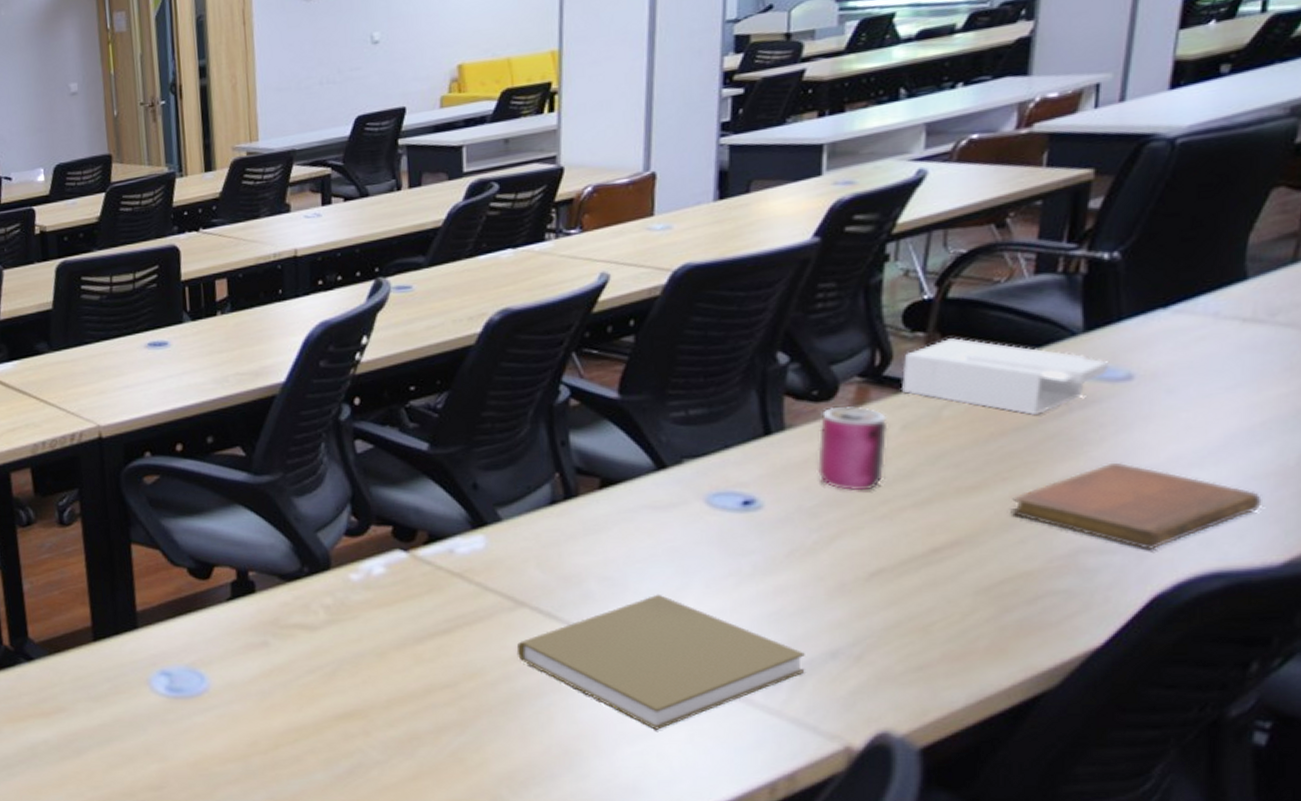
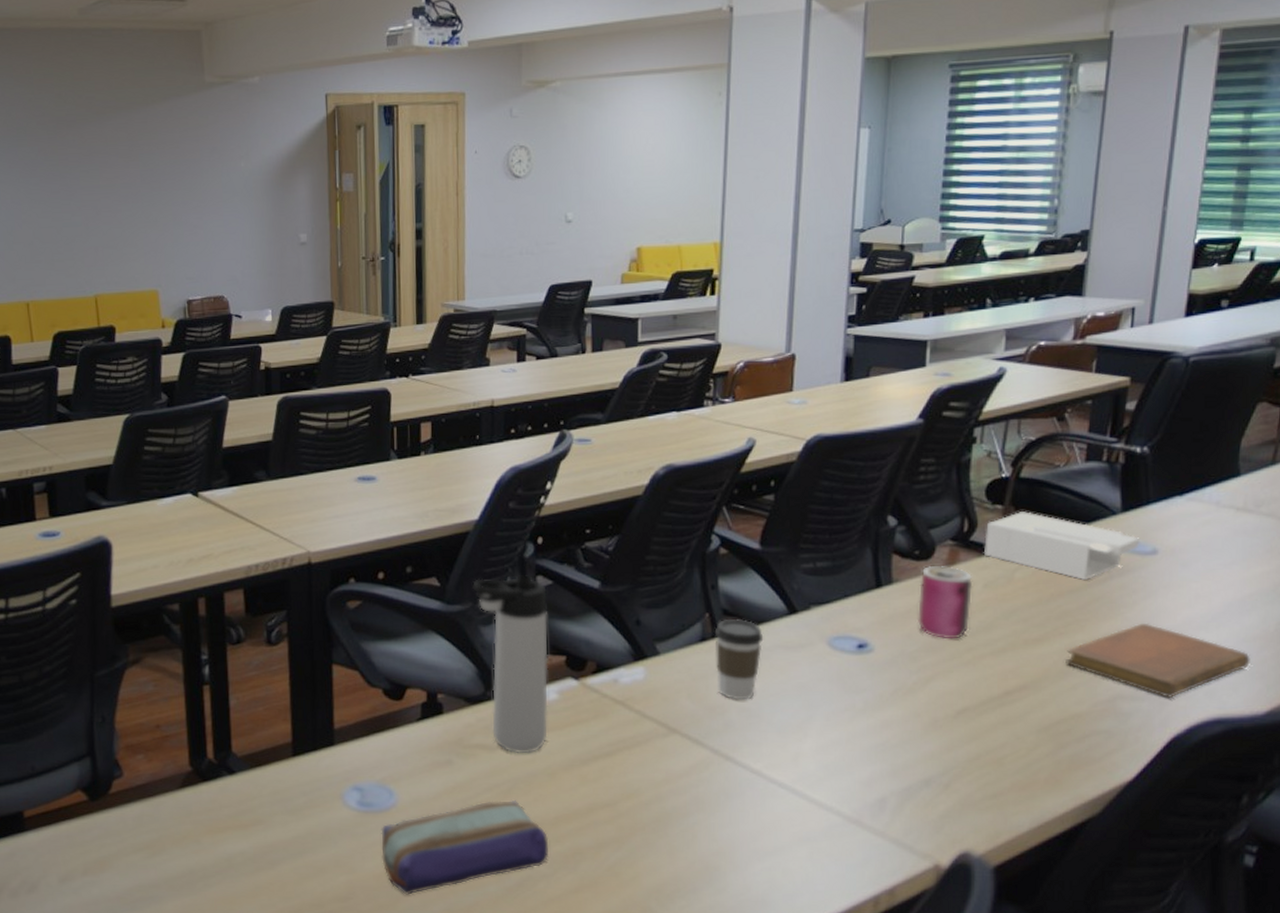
pencil case: none [193,682,381,784] -> present [381,799,548,895]
thermos bottle: none [282,438,375,633] -> present [472,574,548,754]
book: present [516,594,805,730] -> none [668,725,904,848]
coffee cup: none [566,478,627,569] -> present [714,619,764,700]

